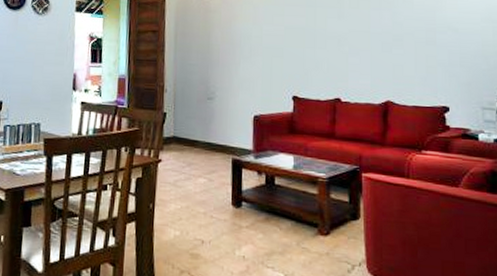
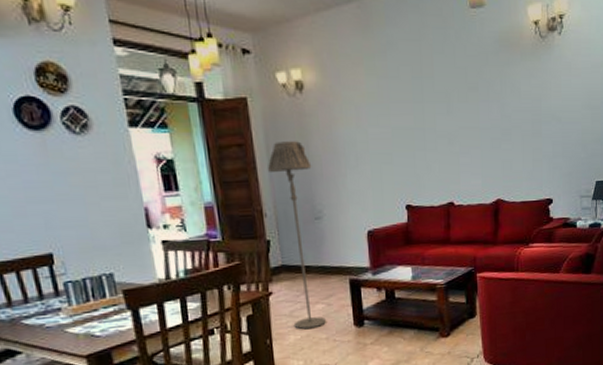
floor lamp: none [173,31,211,201] -> present [267,141,326,330]

